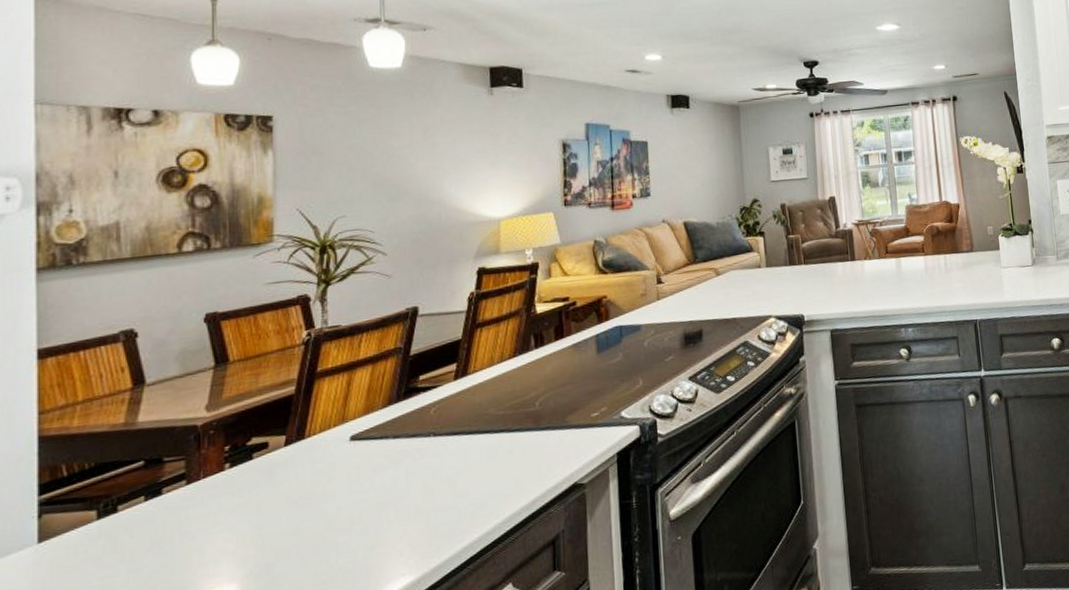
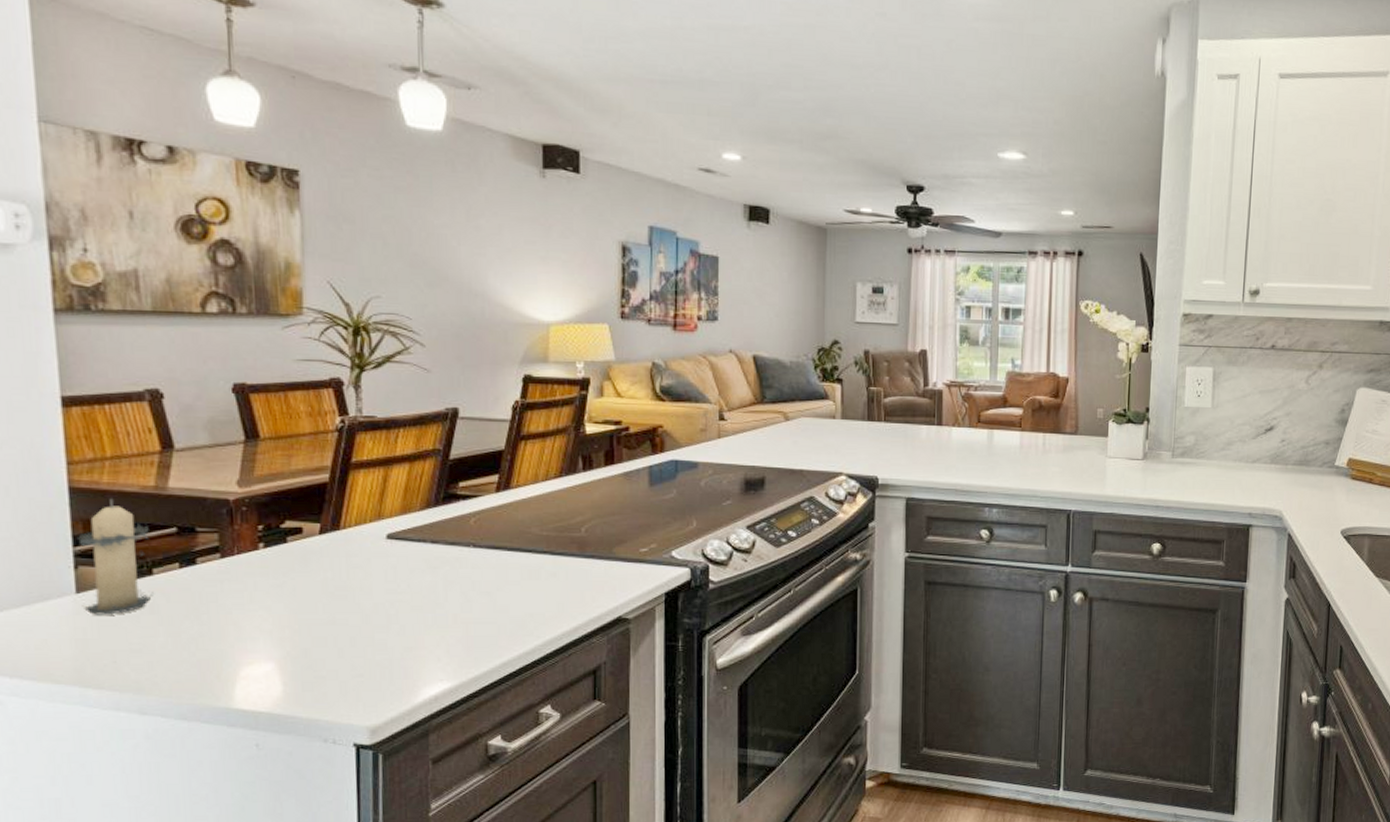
candle: none [42,441,117,563] -> present [76,498,154,615]

